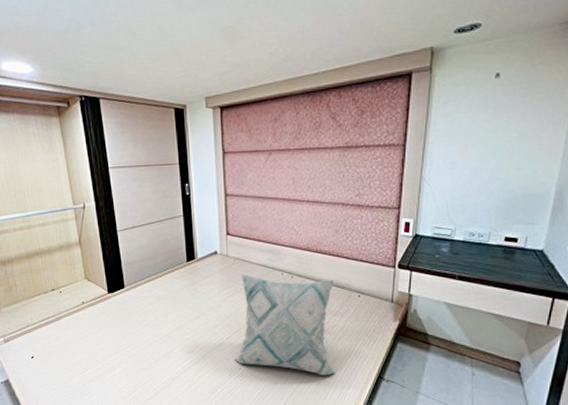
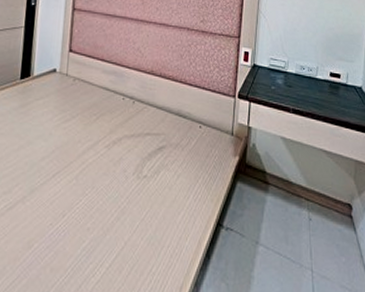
decorative pillow: present [234,273,336,376] -> none [58,95,176,224]

